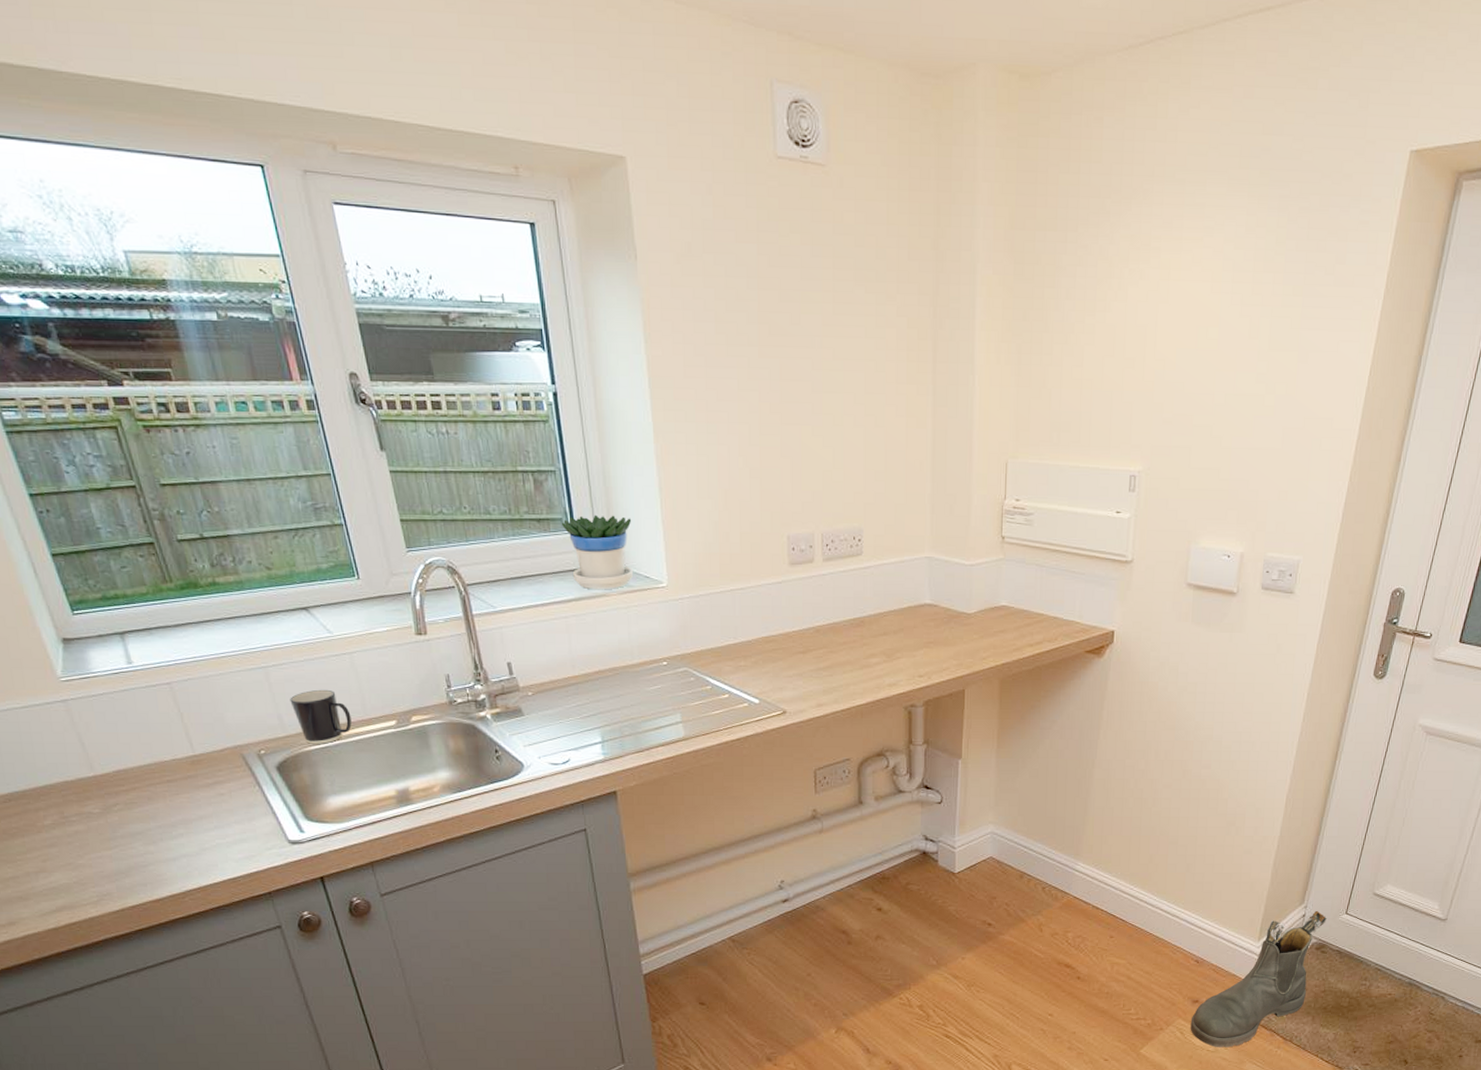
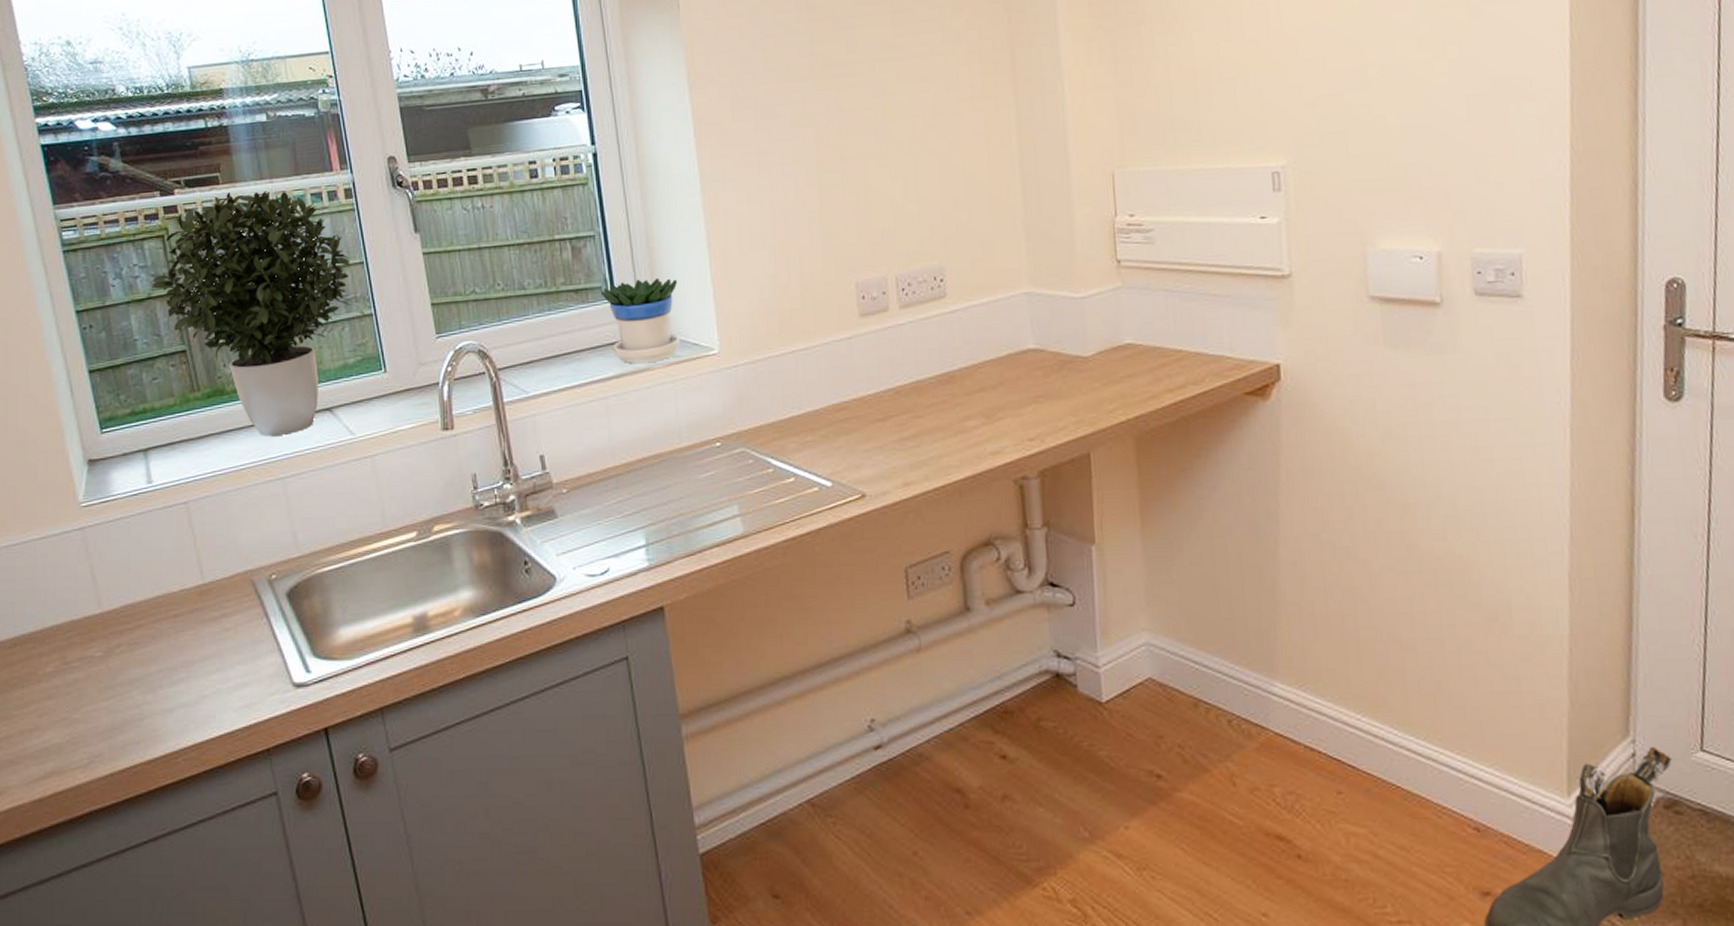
potted plant: none [110,390,319,629] -> present [152,191,351,436]
mug: present [290,689,352,744] -> none [306,499,369,565]

